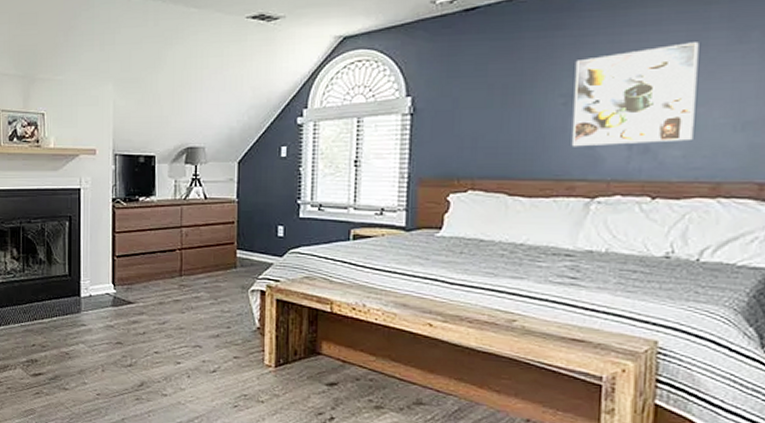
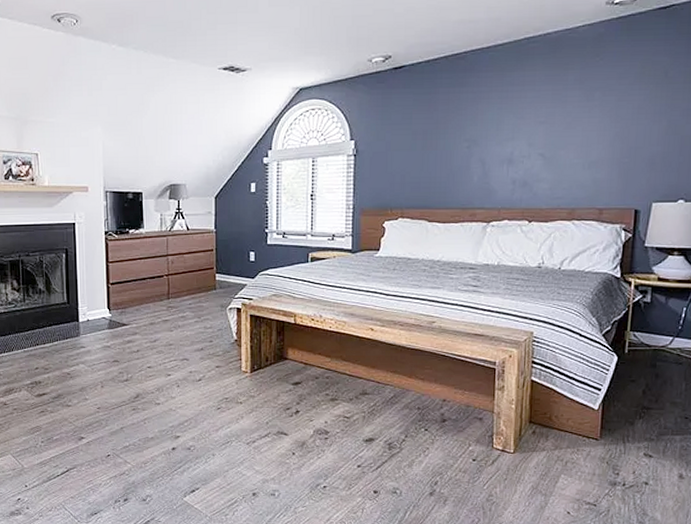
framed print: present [571,42,699,147] -> none [473,99,561,182]

